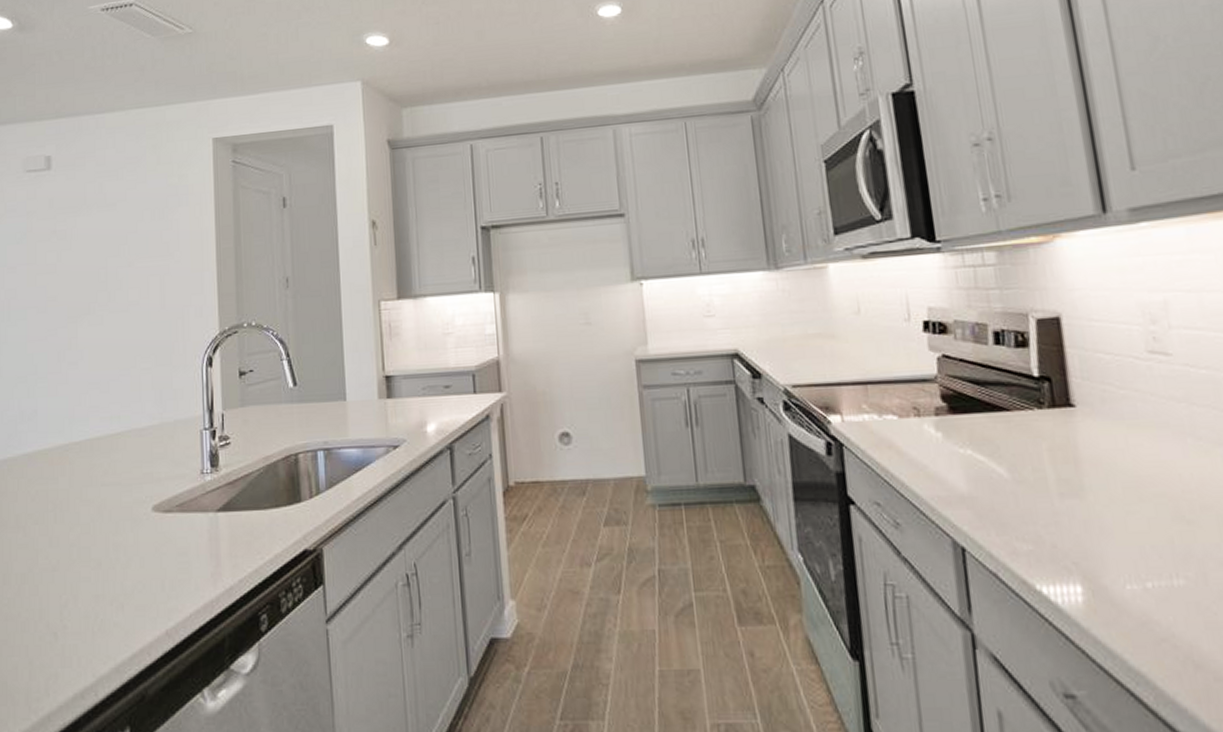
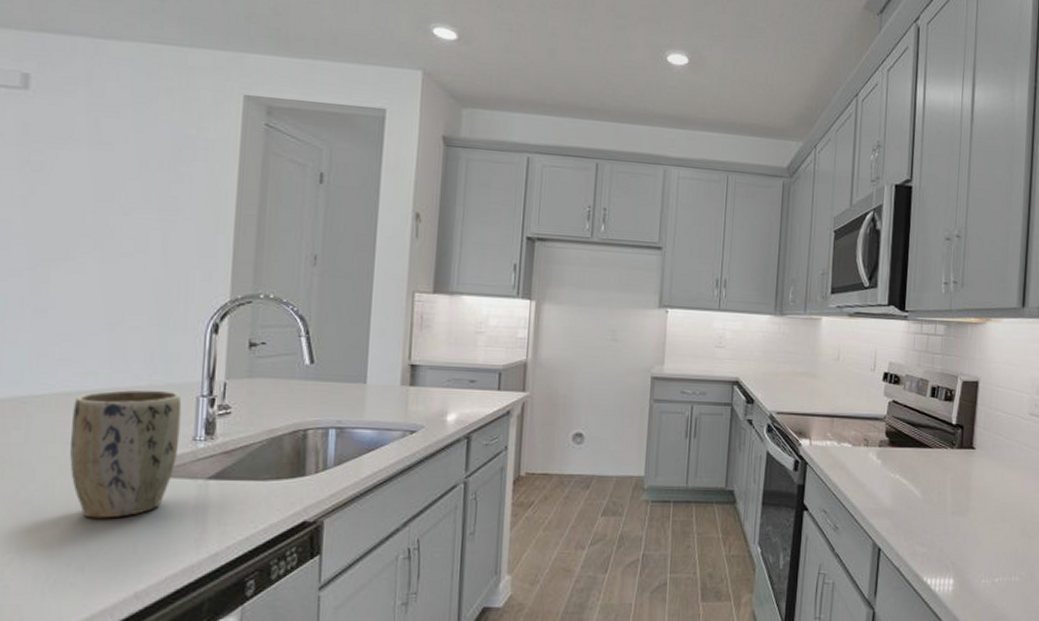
plant pot: none [104,427,190,557] -> present [70,389,182,519]

